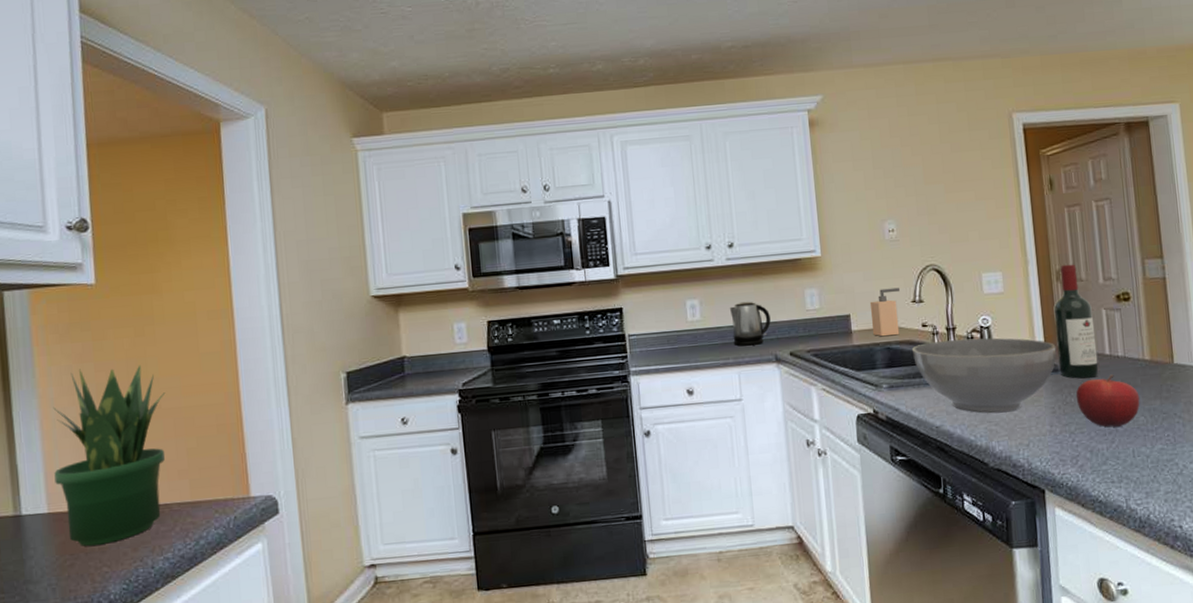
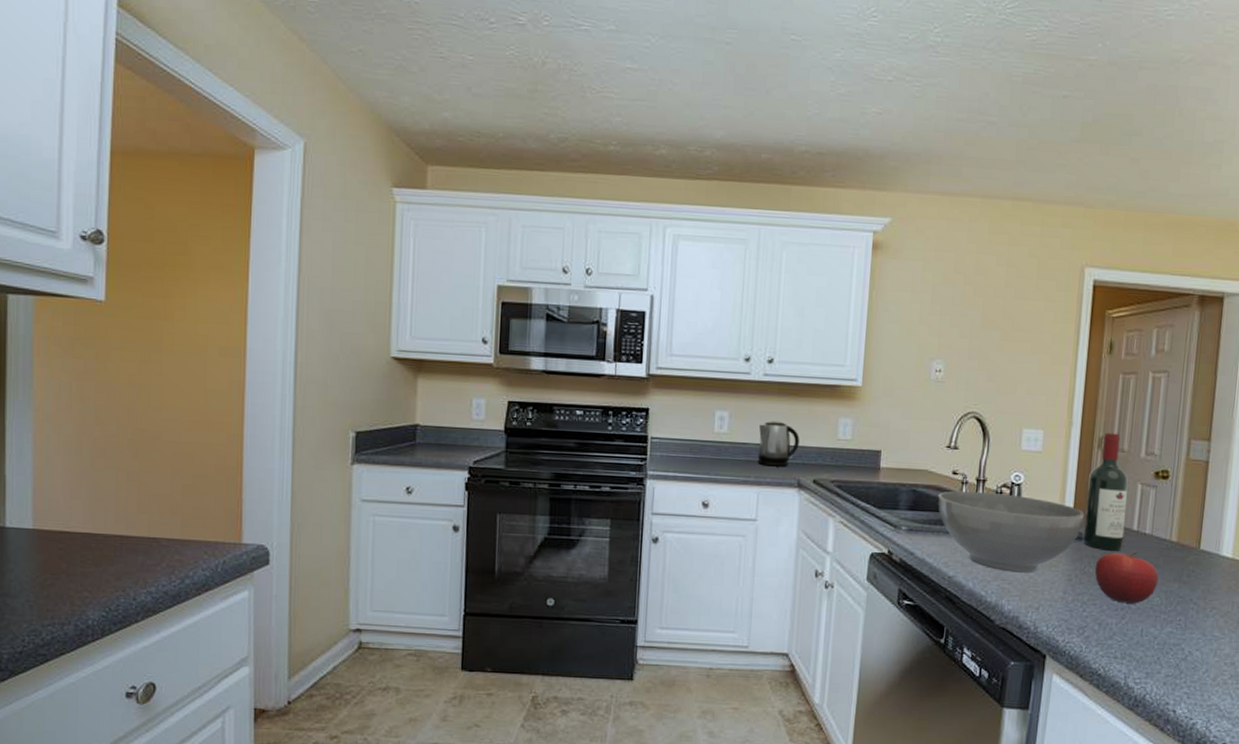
planter: present [53,365,166,547] -> none [43,387,167,569]
soap dispenser: present [869,287,901,337] -> none [901,429,937,479]

